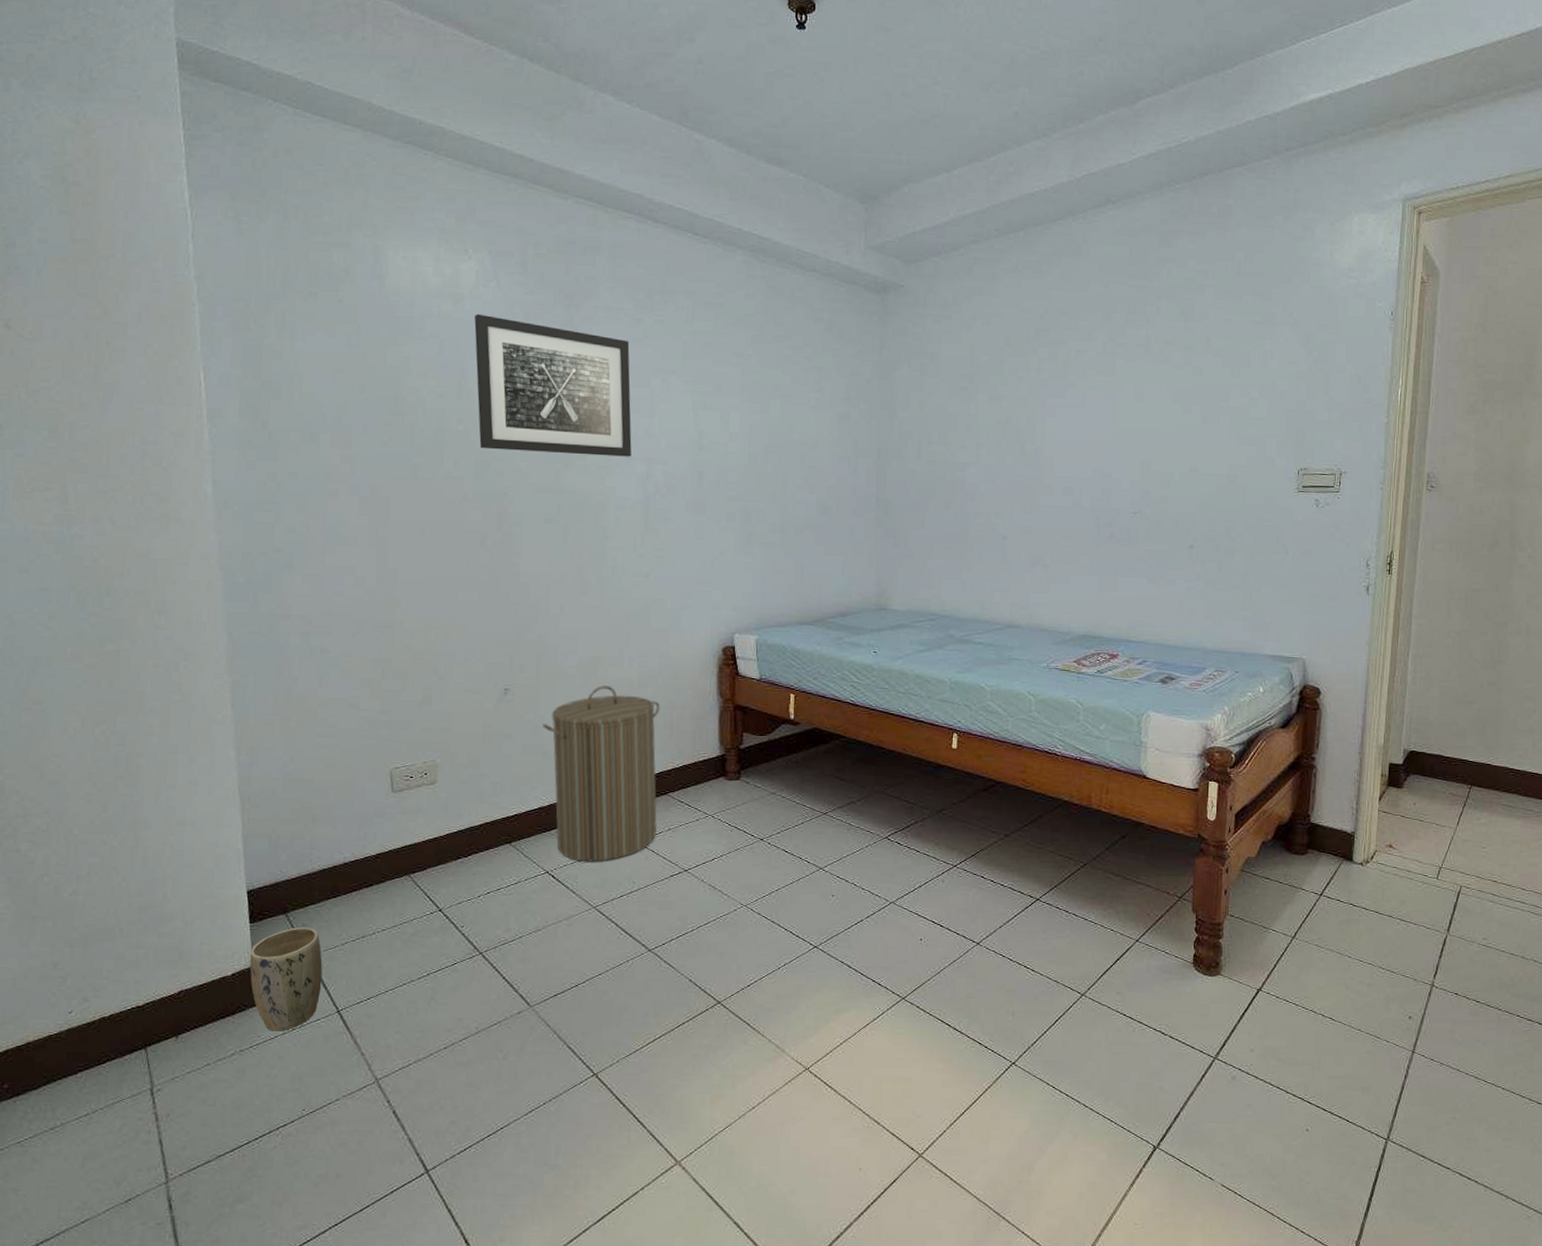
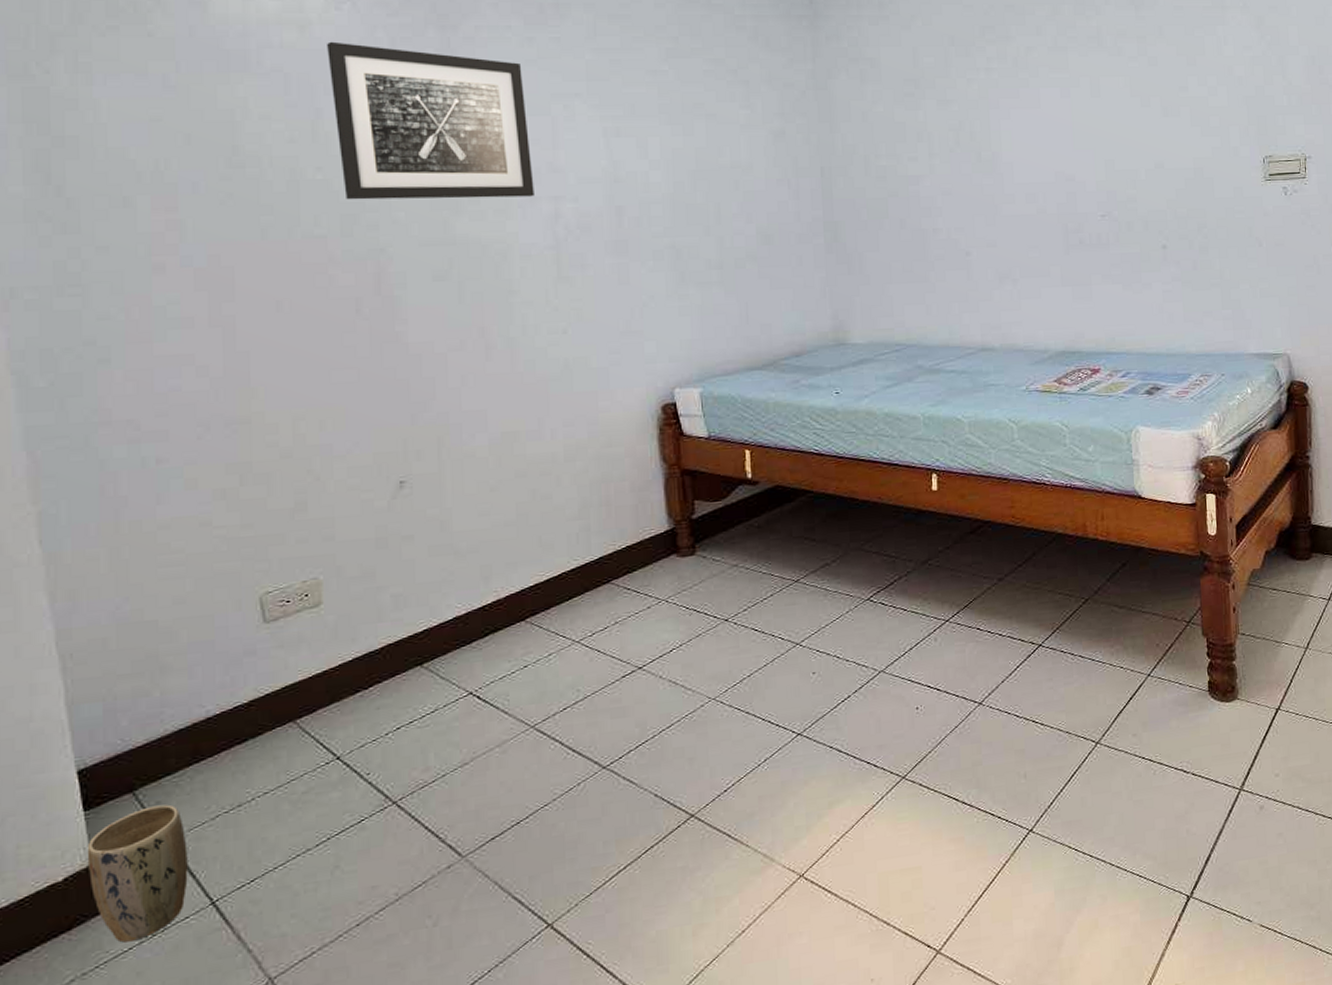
laundry hamper: present [542,685,661,862] -> none [451,464,601,675]

